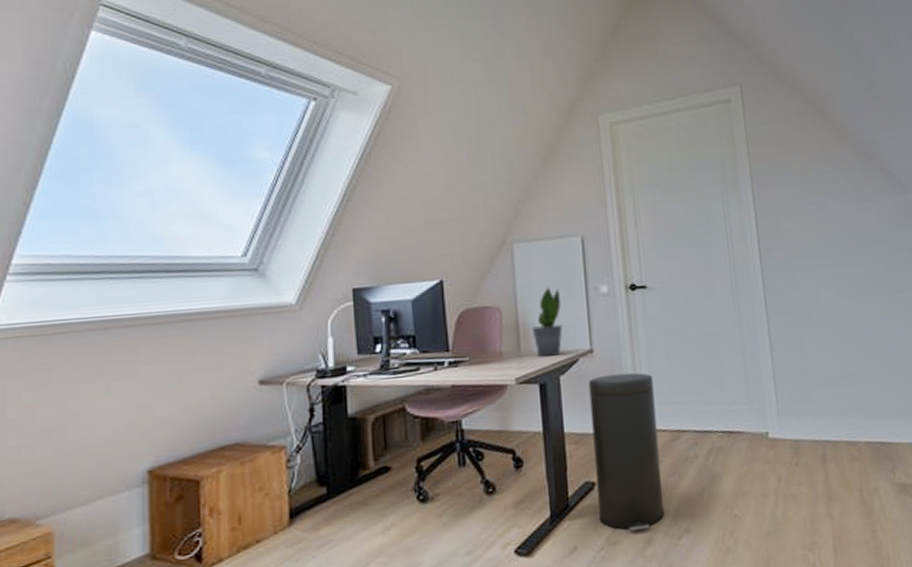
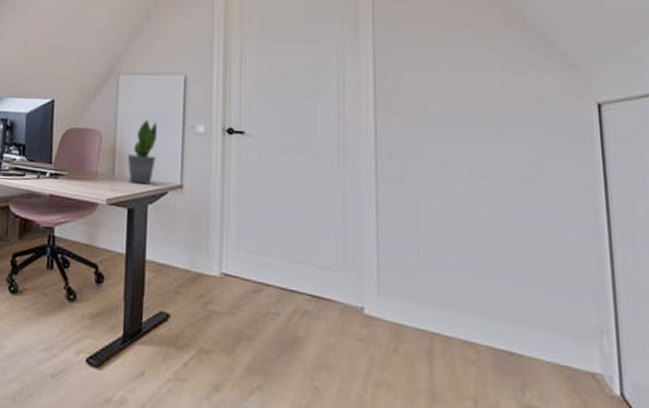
pedal bin: present [588,372,665,531] -> none [169,212,241,375]

